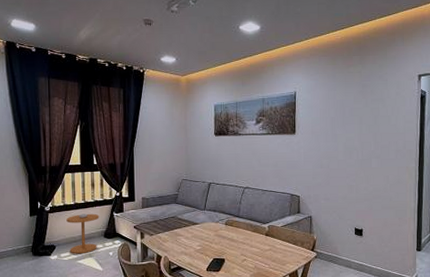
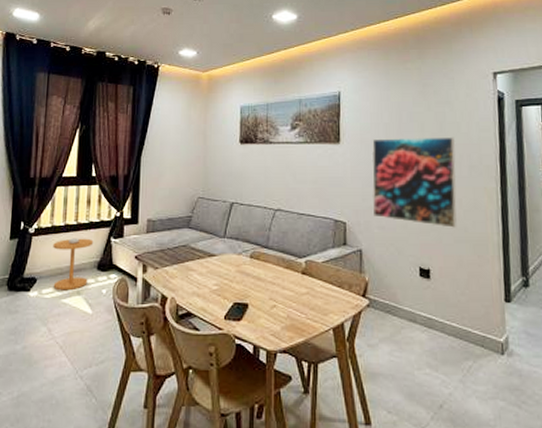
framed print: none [320,127,386,198] -> present [371,137,457,228]

